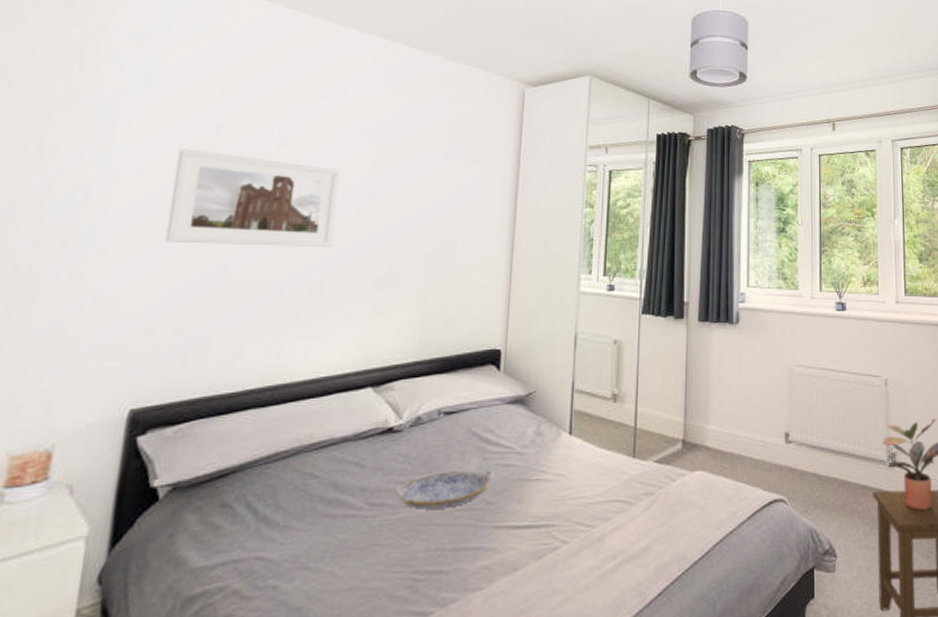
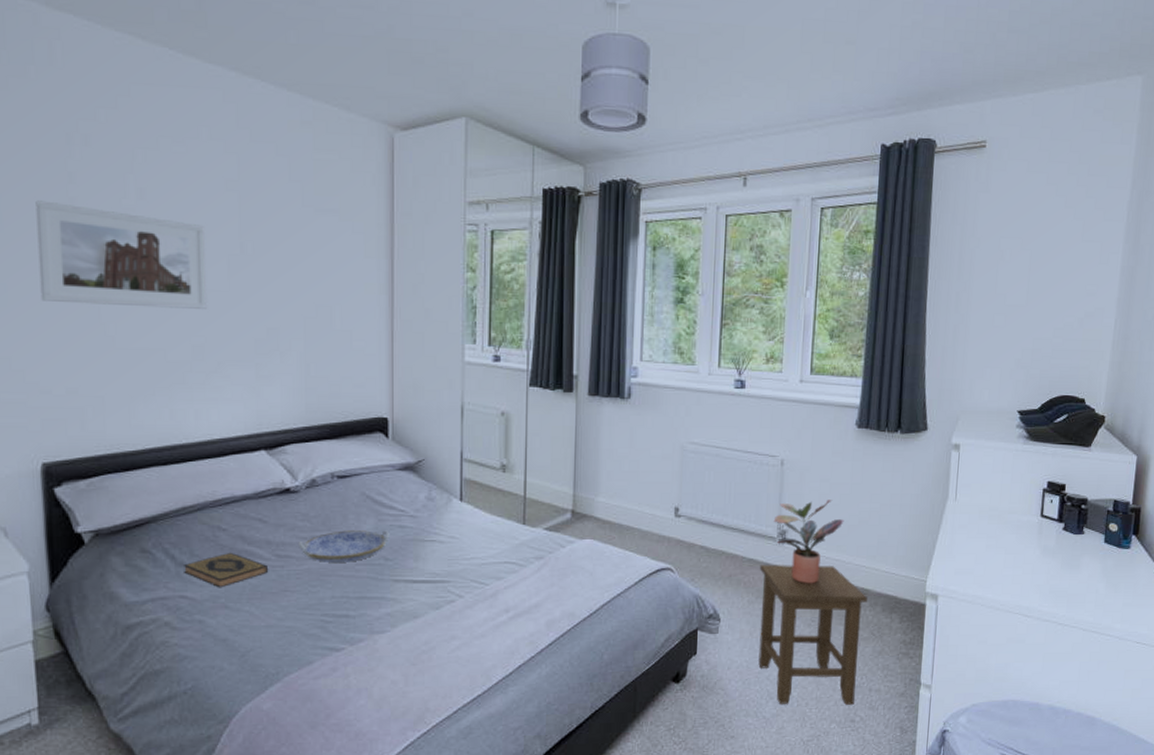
hardback book: none [265,502,360,546] -> present [184,552,269,588]

